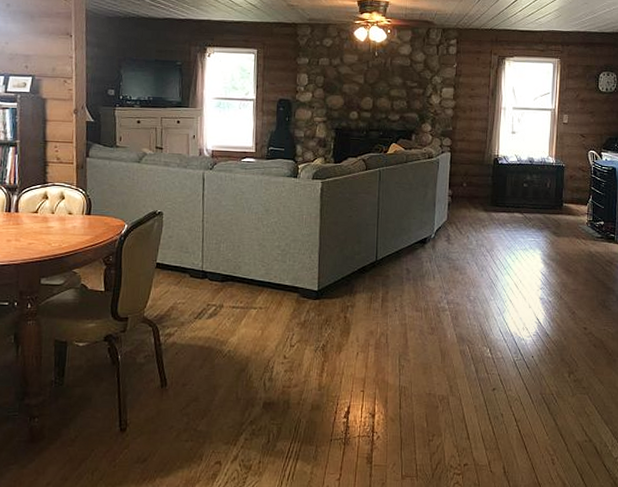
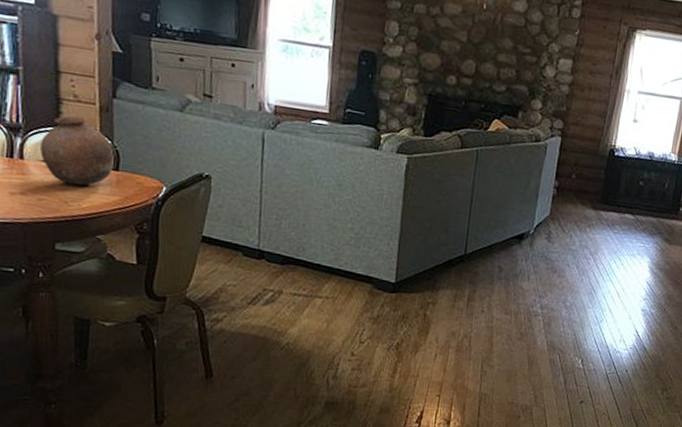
pottery: none [31,174,87,230] -> present [40,115,114,186]

